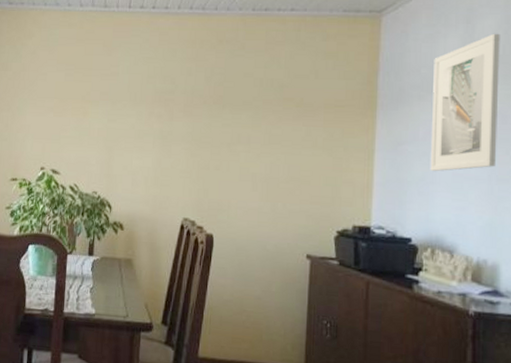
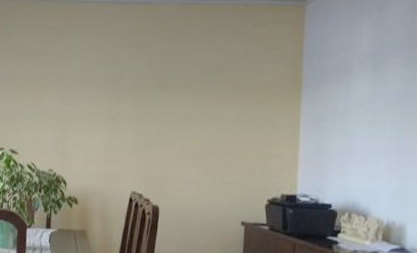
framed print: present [430,33,500,172] -> none [347,20,407,145]

